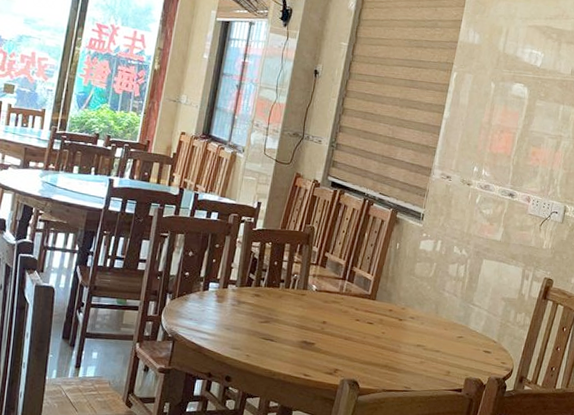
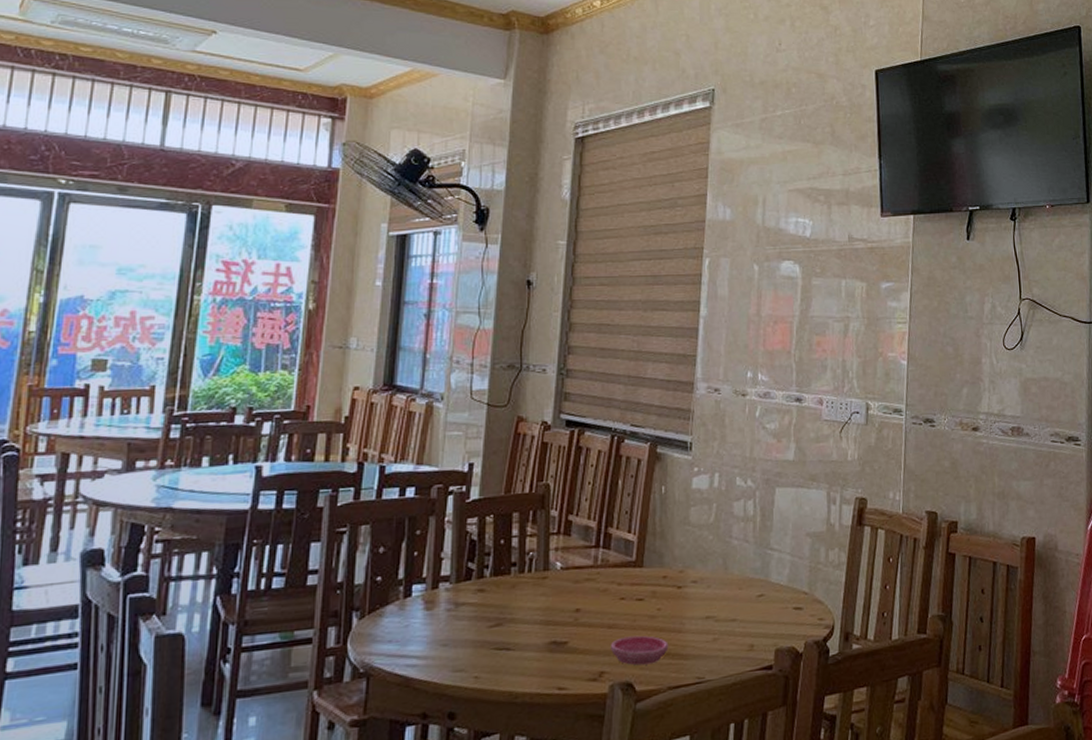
saucer: none [345,347,387,371] -> present [611,635,669,666]

